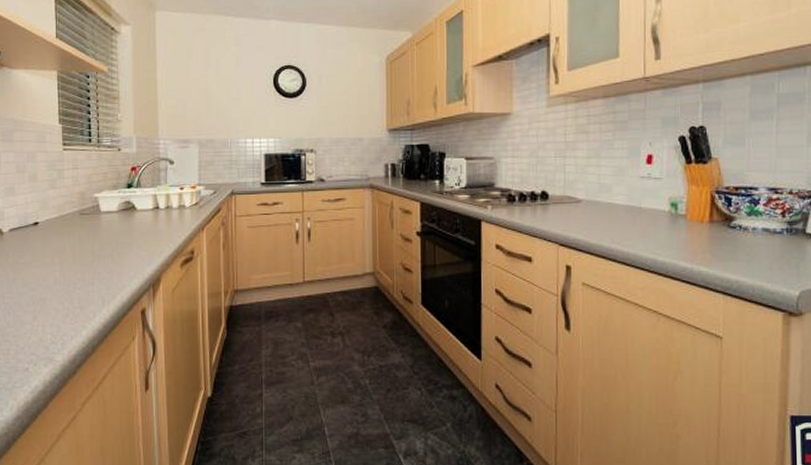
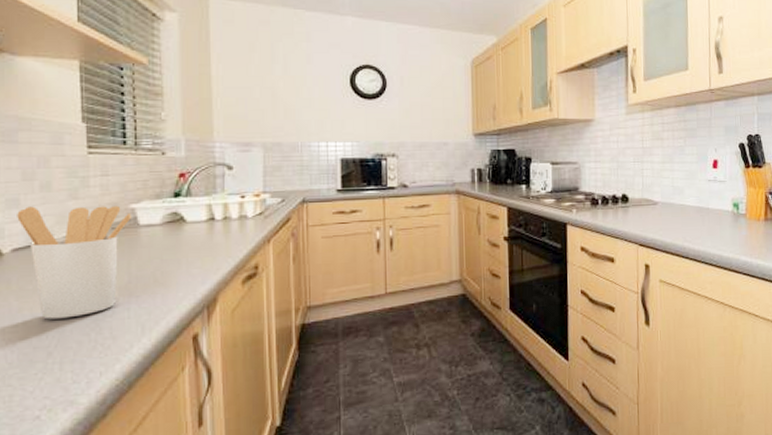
utensil holder: none [13,194,96,289] -> present [17,205,132,320]

